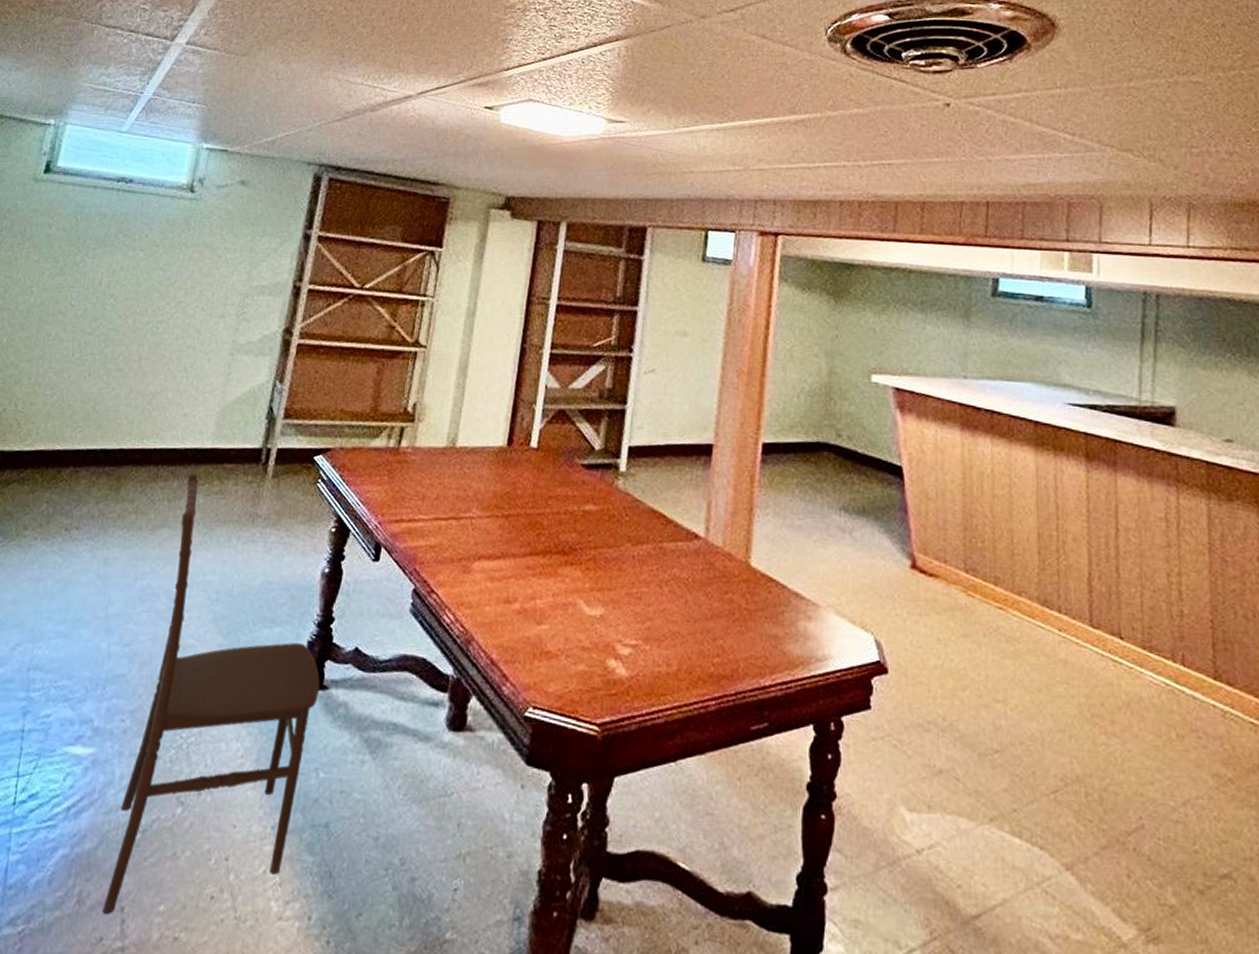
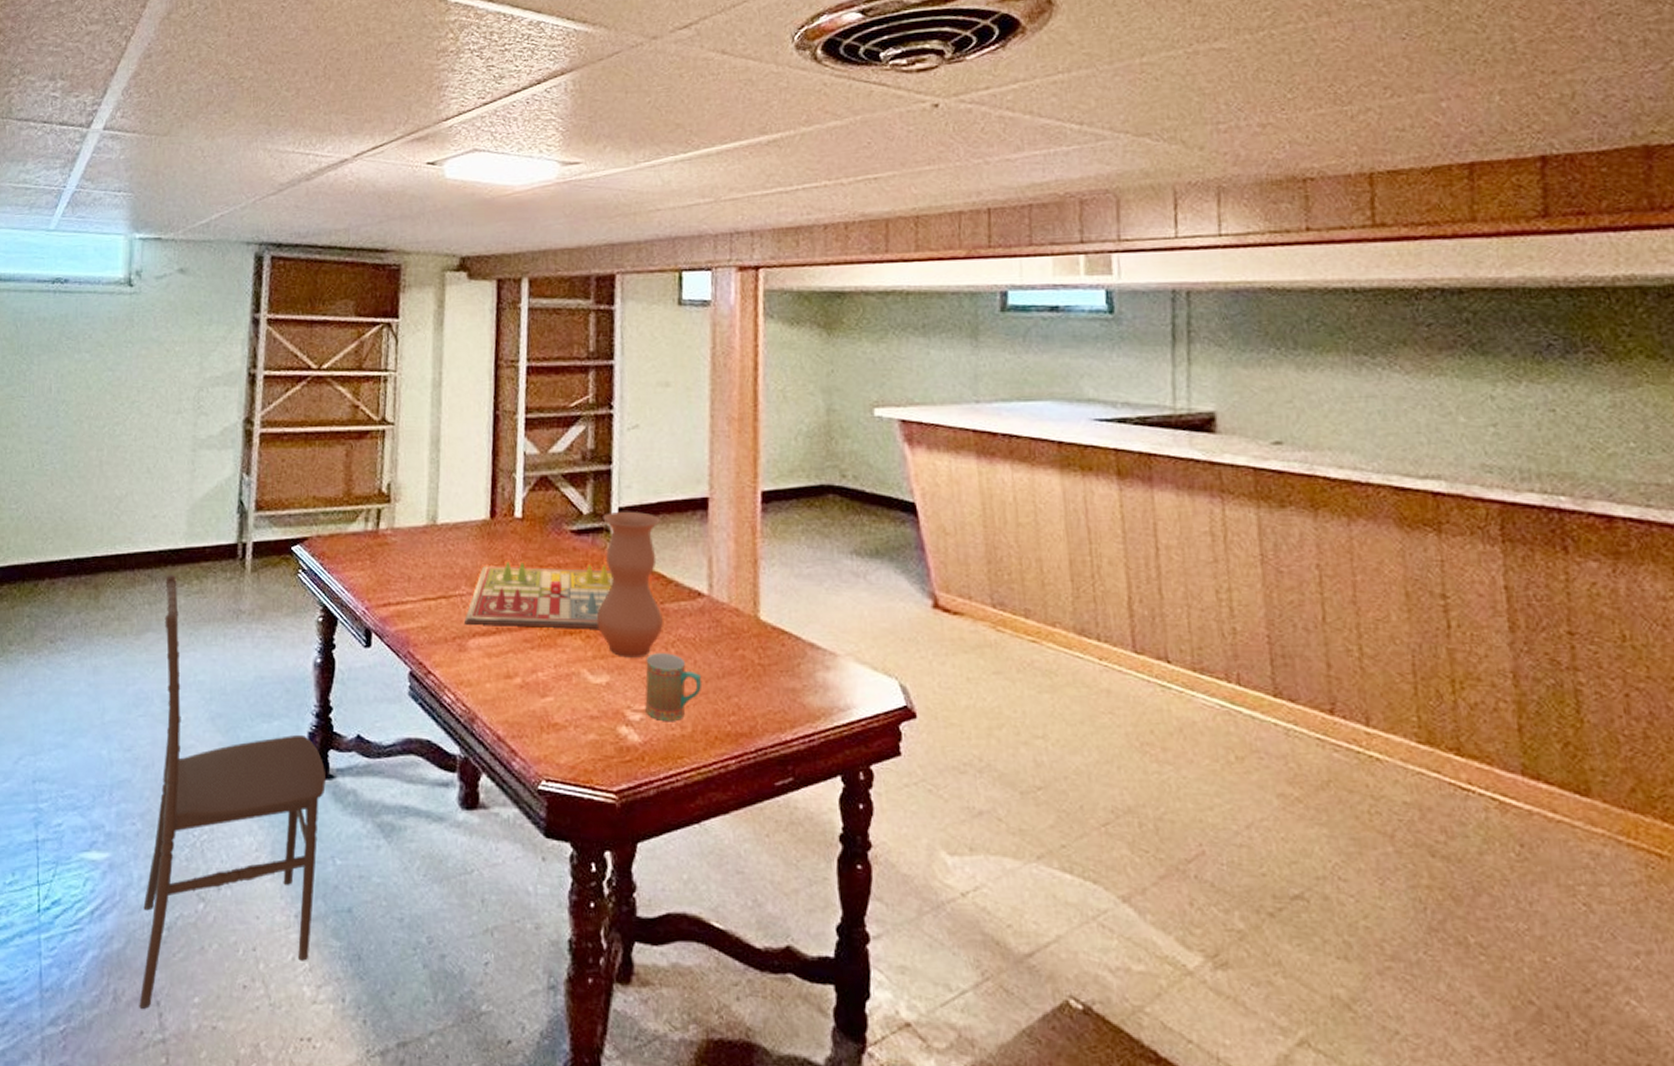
gameboard: none [472,489,617,562] -> present [464,561,614,629]
vase: none [597,450,666,593] -> present [596,511,663,658]
mug: none [635,590,691,658] -> present [645,653,703,721]

